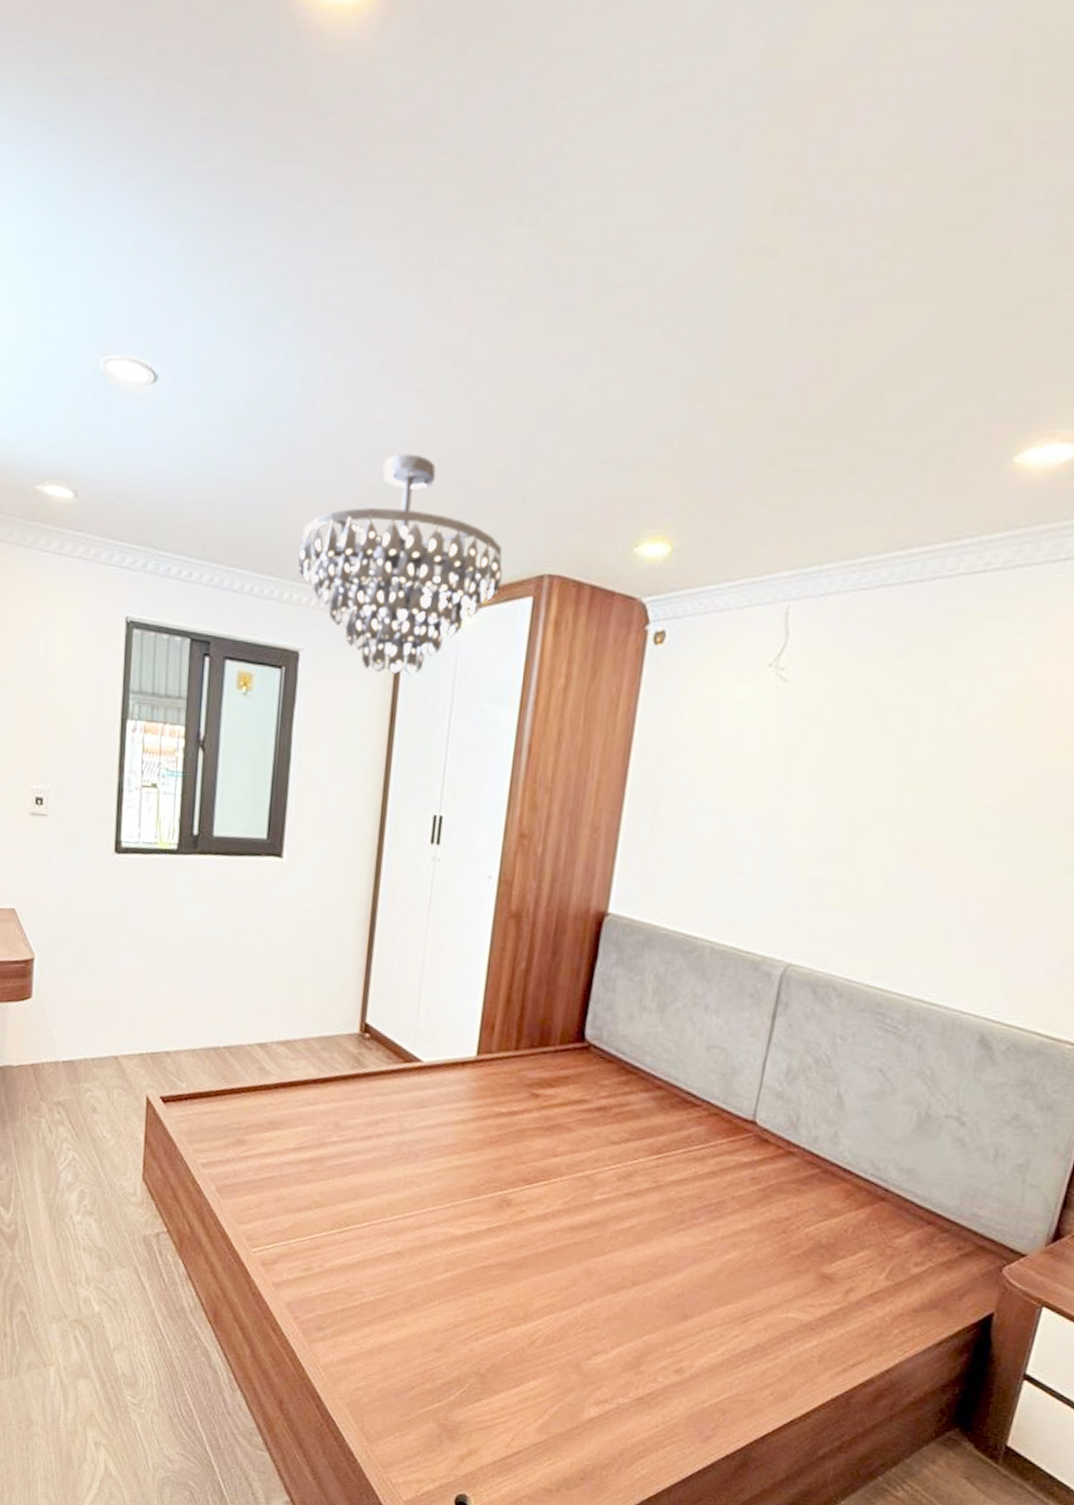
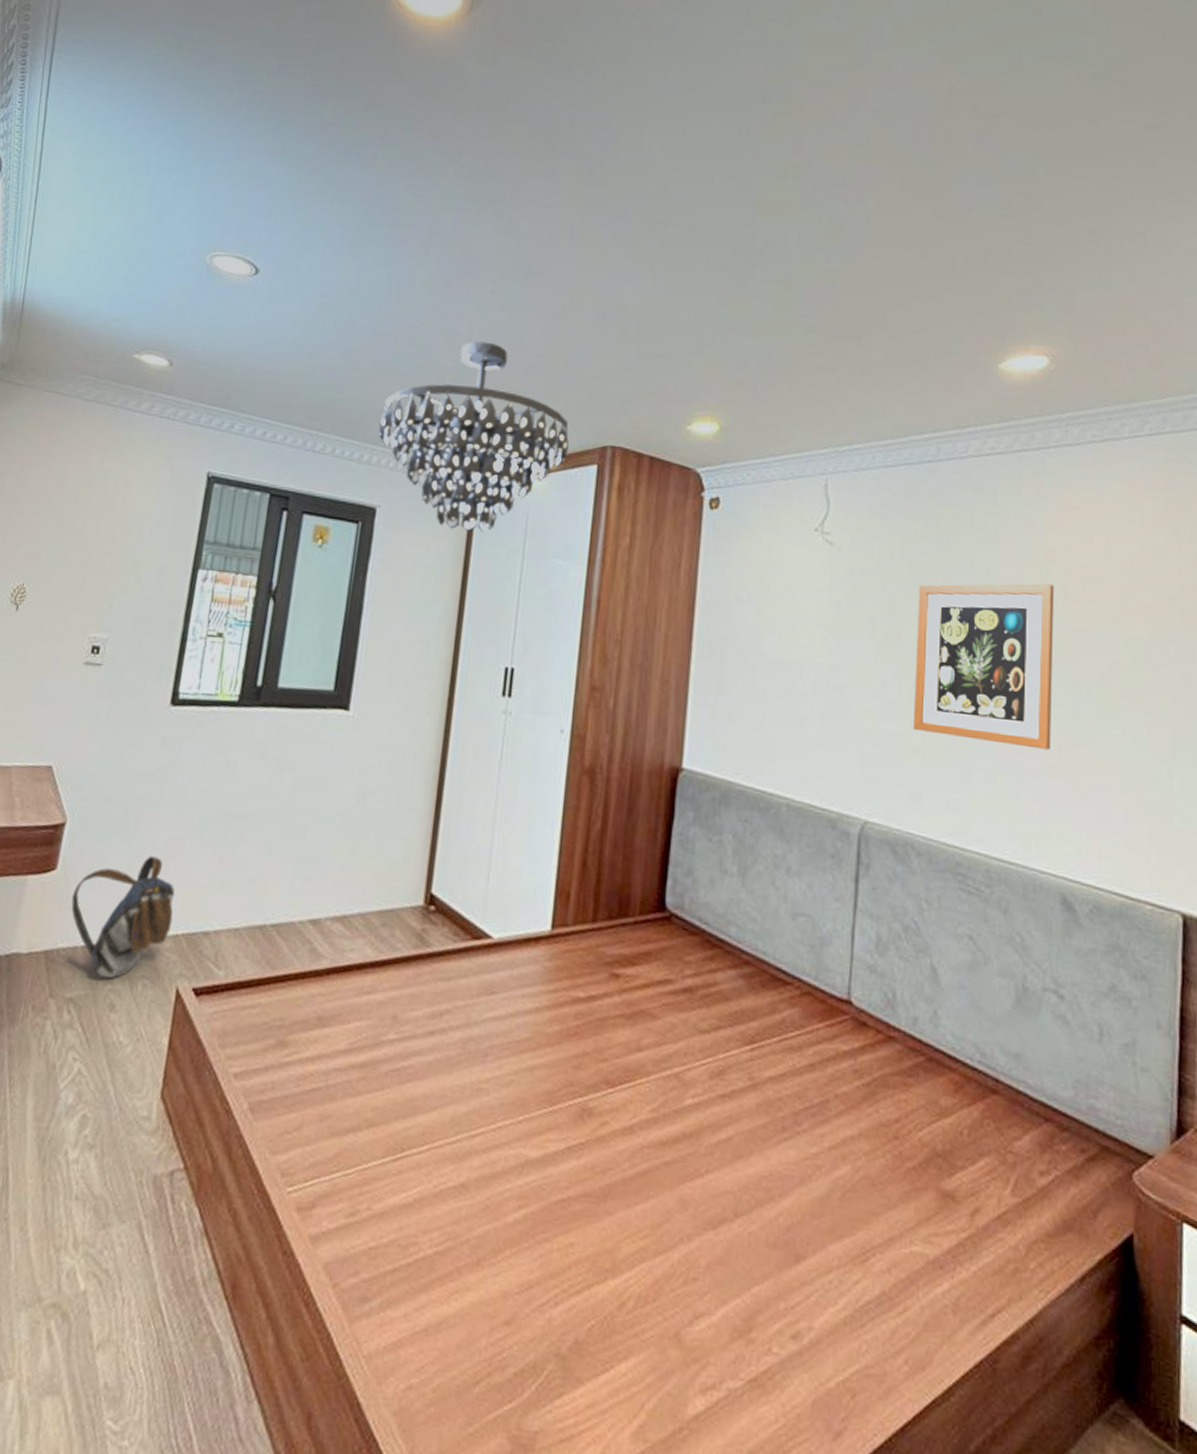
backpack: none [49,987,137,1088] -> present [71,856,175,979]
wall art: none [851,721,1033,896] -> present [914,584,1055,750]

